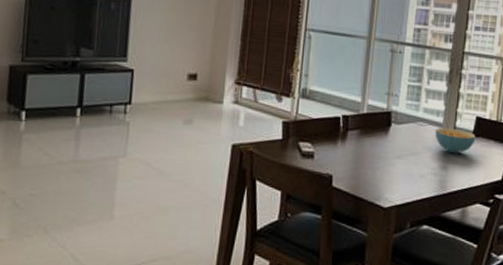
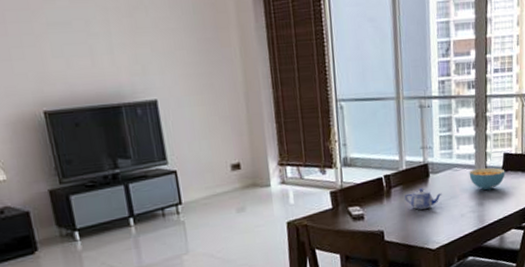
teapot: none [361,137,402,162] -> present [405,188,442,210]

